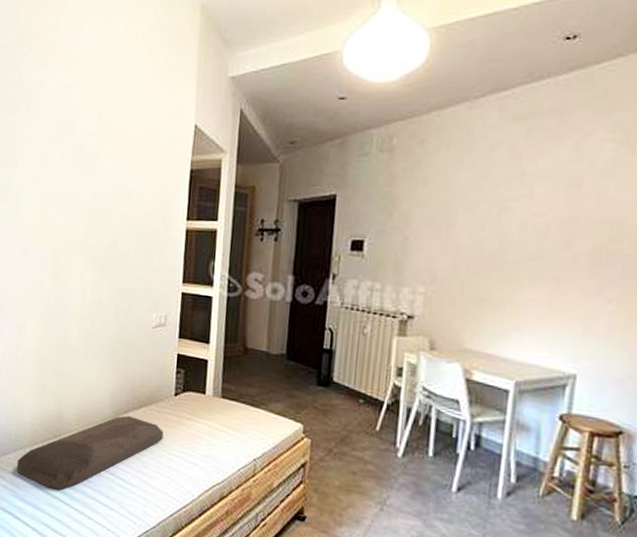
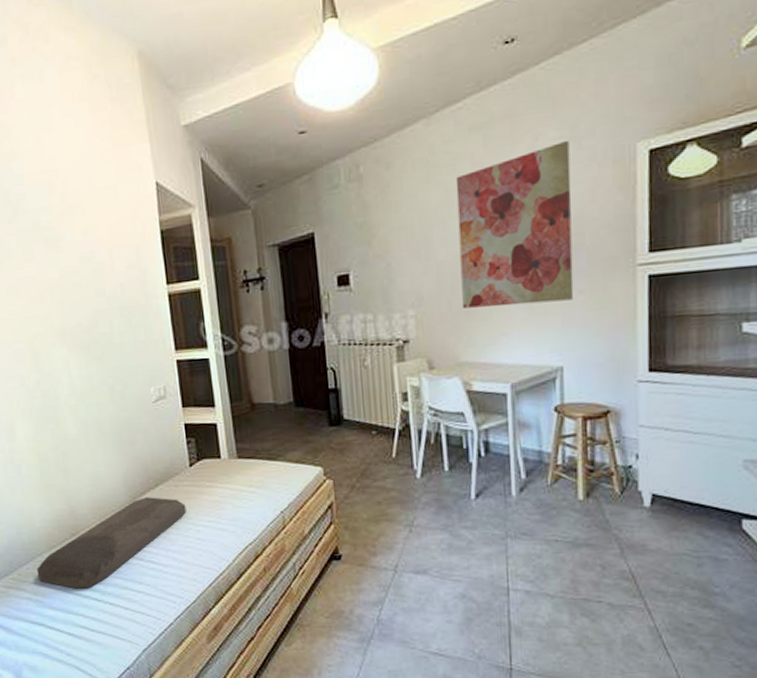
wall art: none [477,143,621,307] -> present [455,140,574,309]

